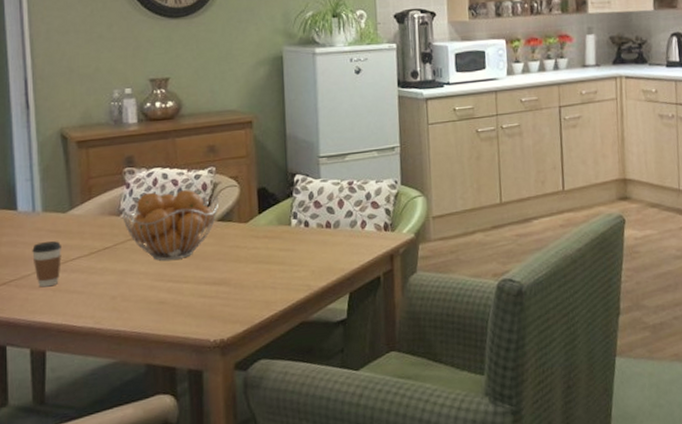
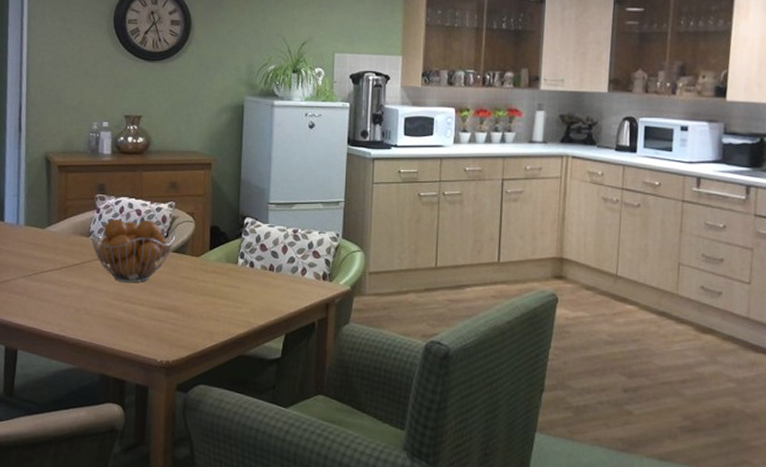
coffee cup: present [32,241,61,287] -> none [13,253,38,293]

